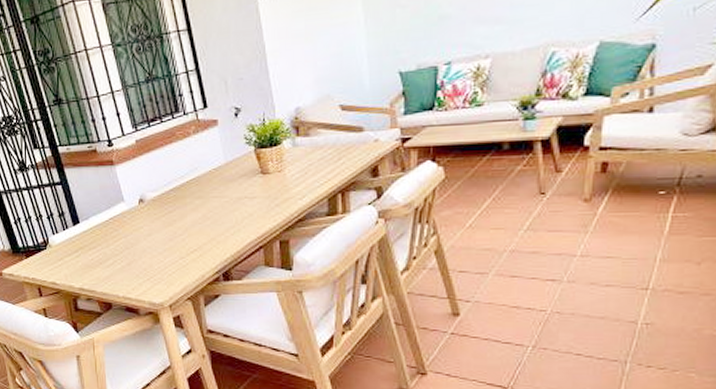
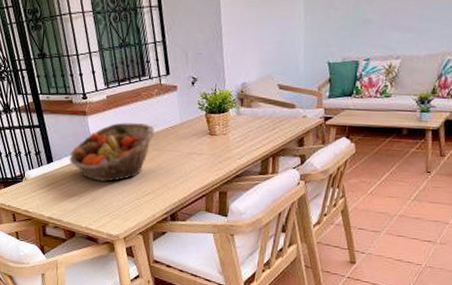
fruit basket: none [98,167,196,242] -> present [69,122,155,183]

